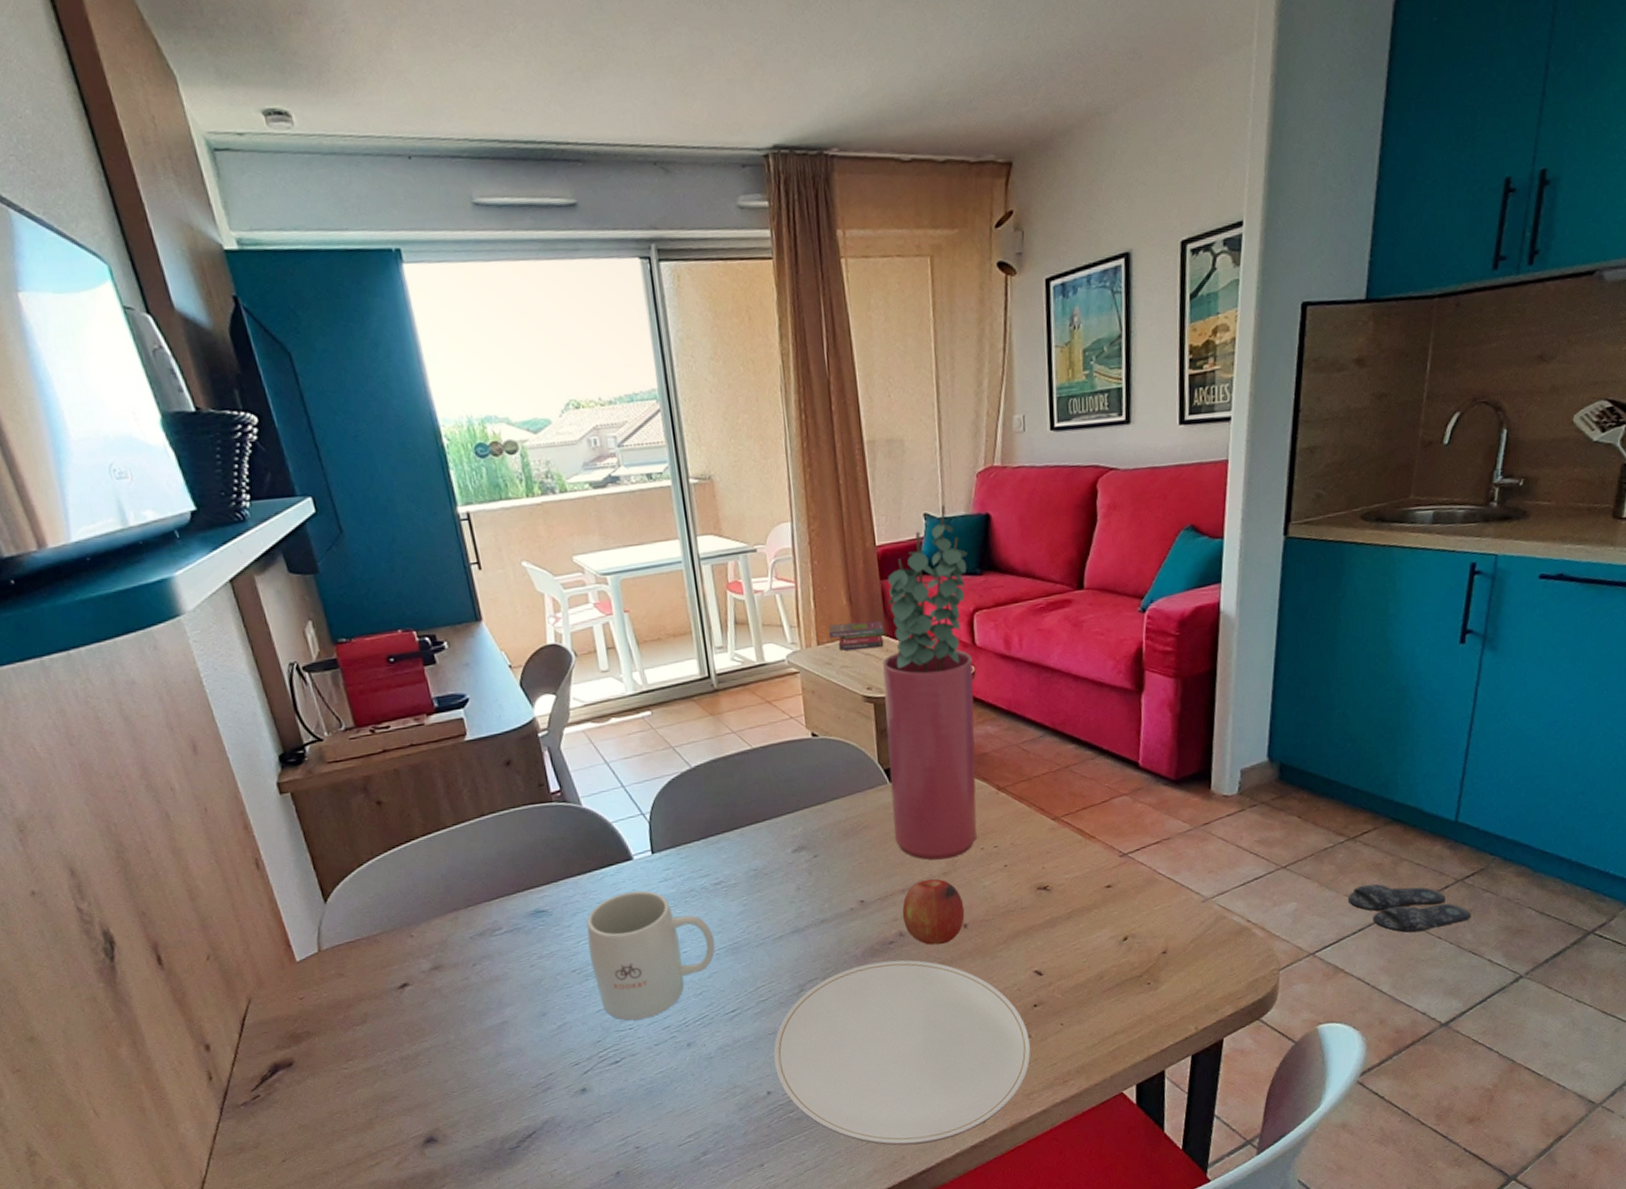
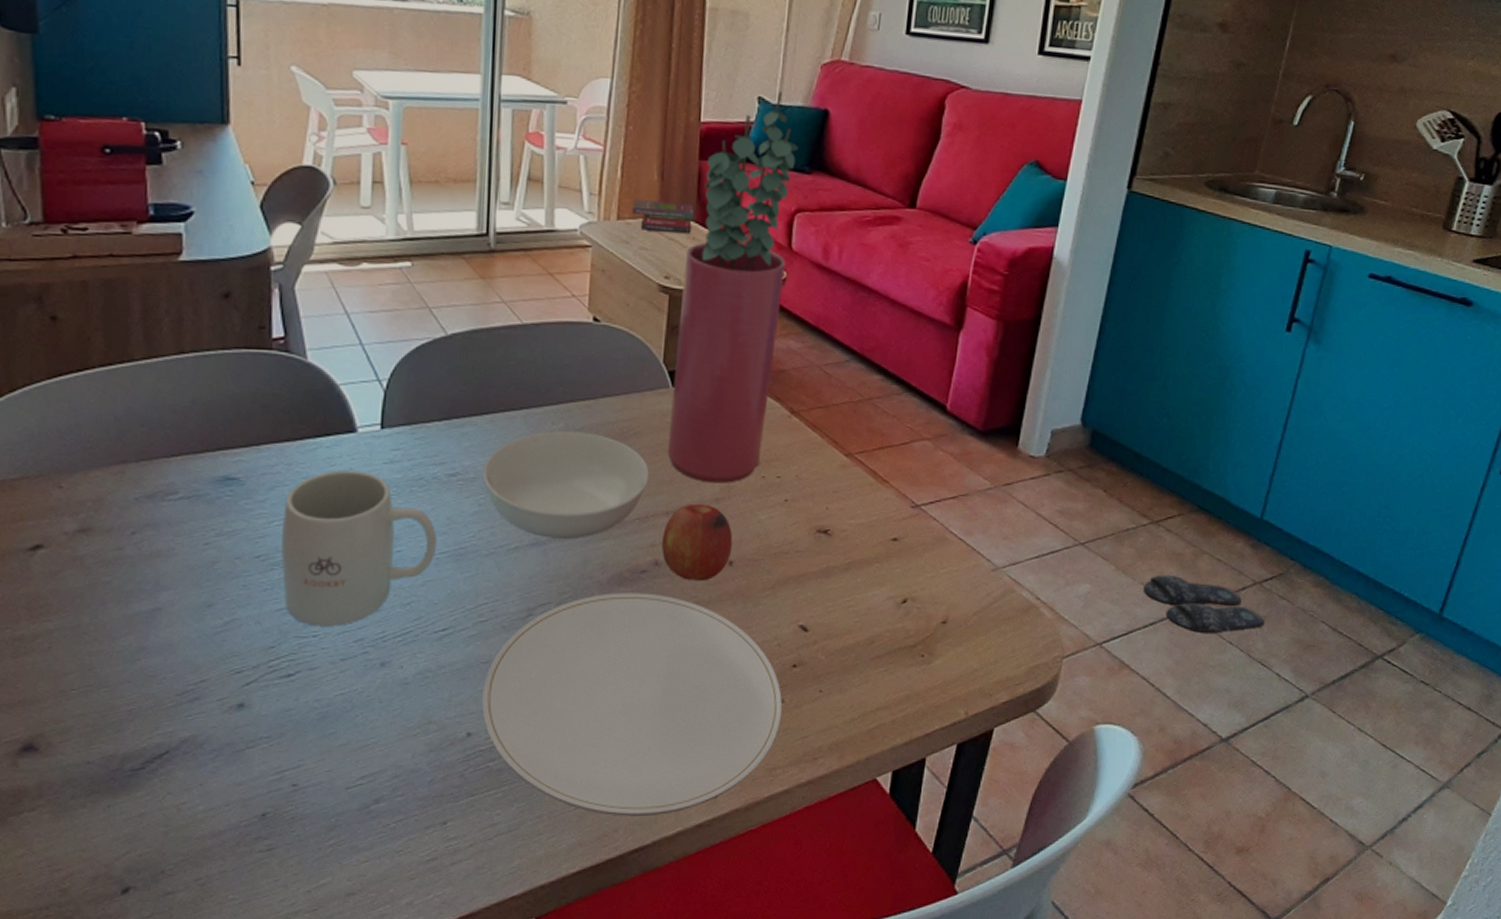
bowl: none [741,832,883,926] -> present [482,431,649,539]

